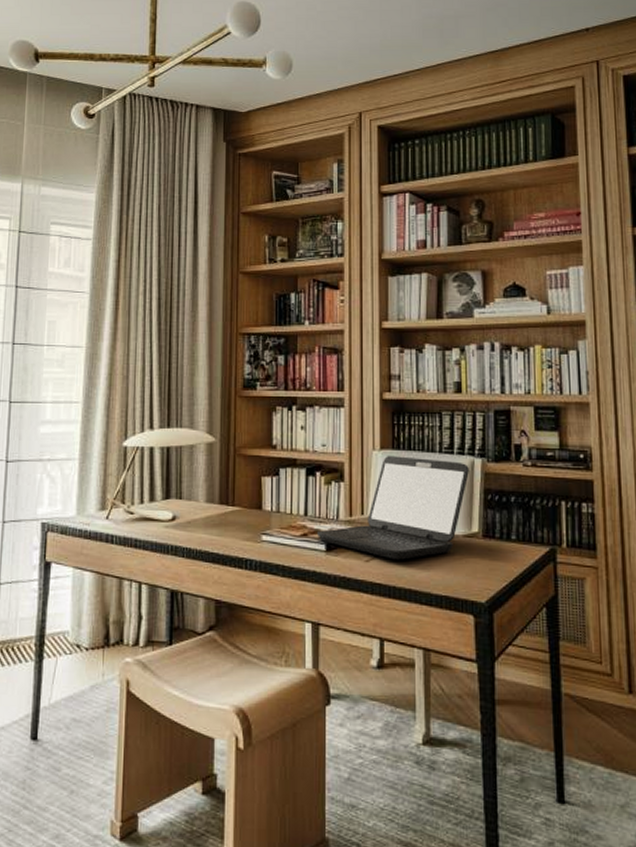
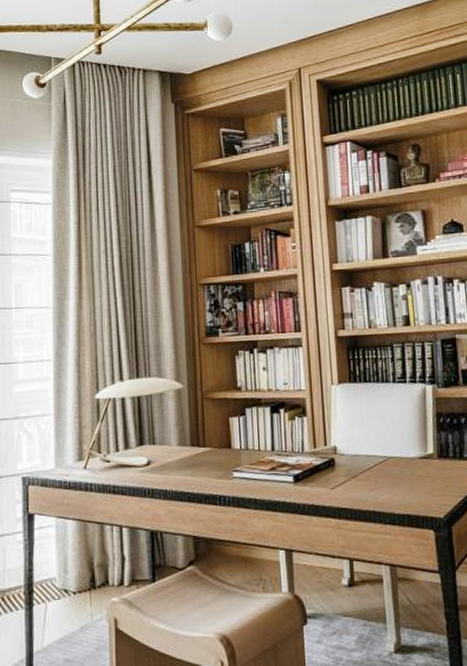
laptop: present [318,456,469,560] -> none [285,388,422,485]

